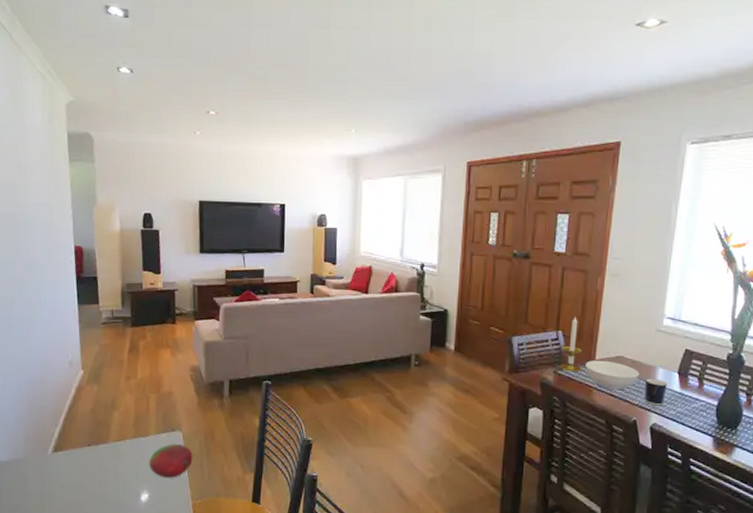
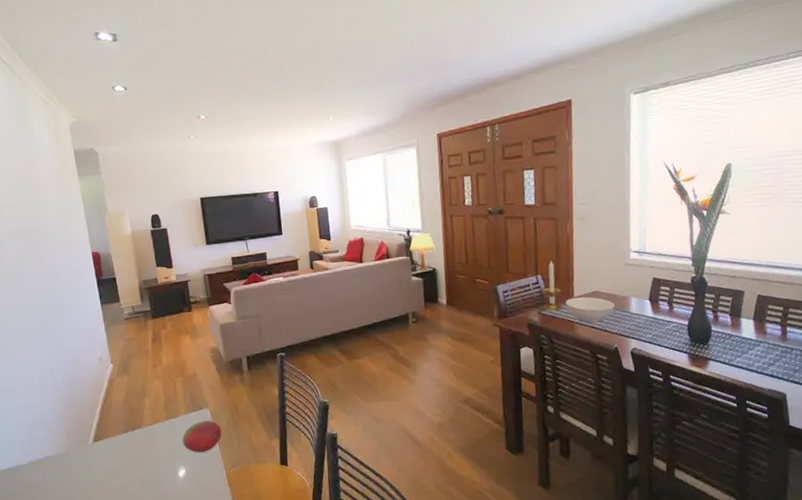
table lamp: none [421,268,450,312] -> present [409,233,435,272]
mug: present [644,378,667,406] -> none [621,307,641,332]

